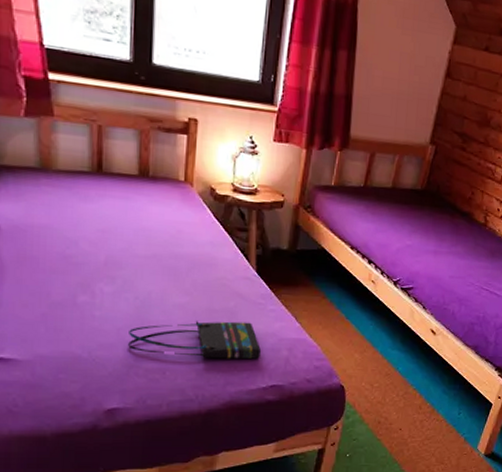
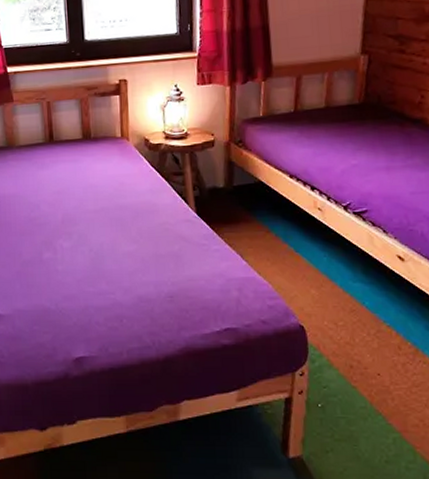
tote bag: present [128,321,261,361] -> none [87,264,210,307]

